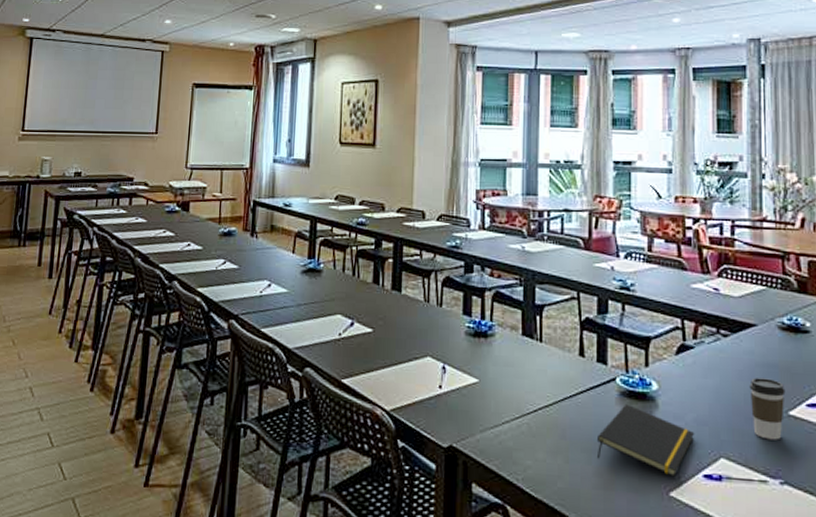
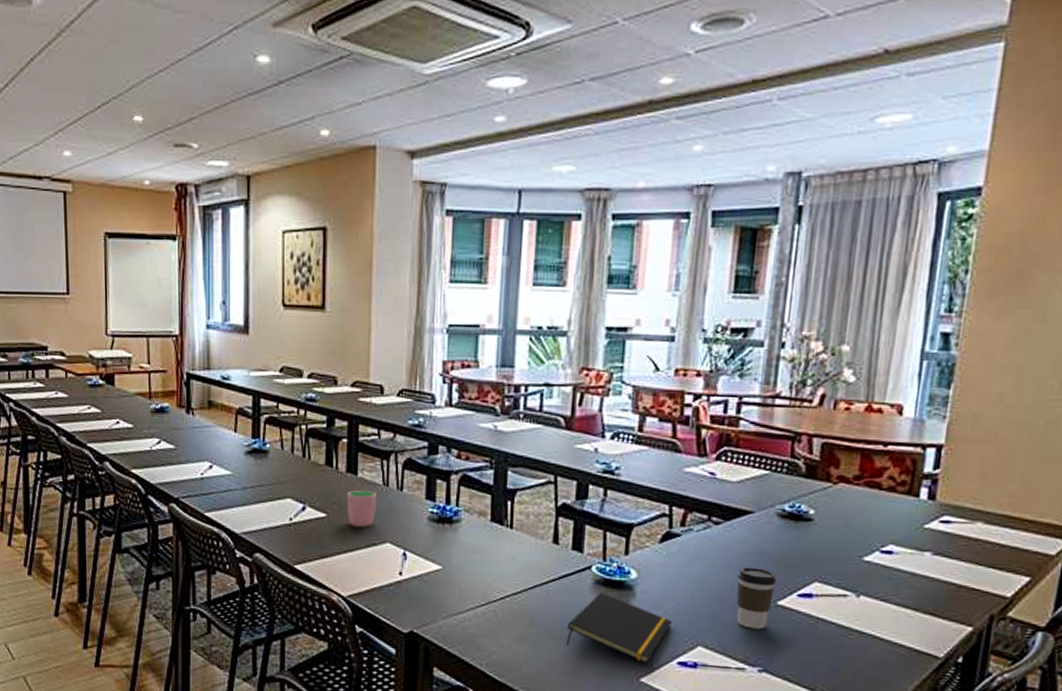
cup: none [391,307,418,342] -> present [347,490,376,527]

